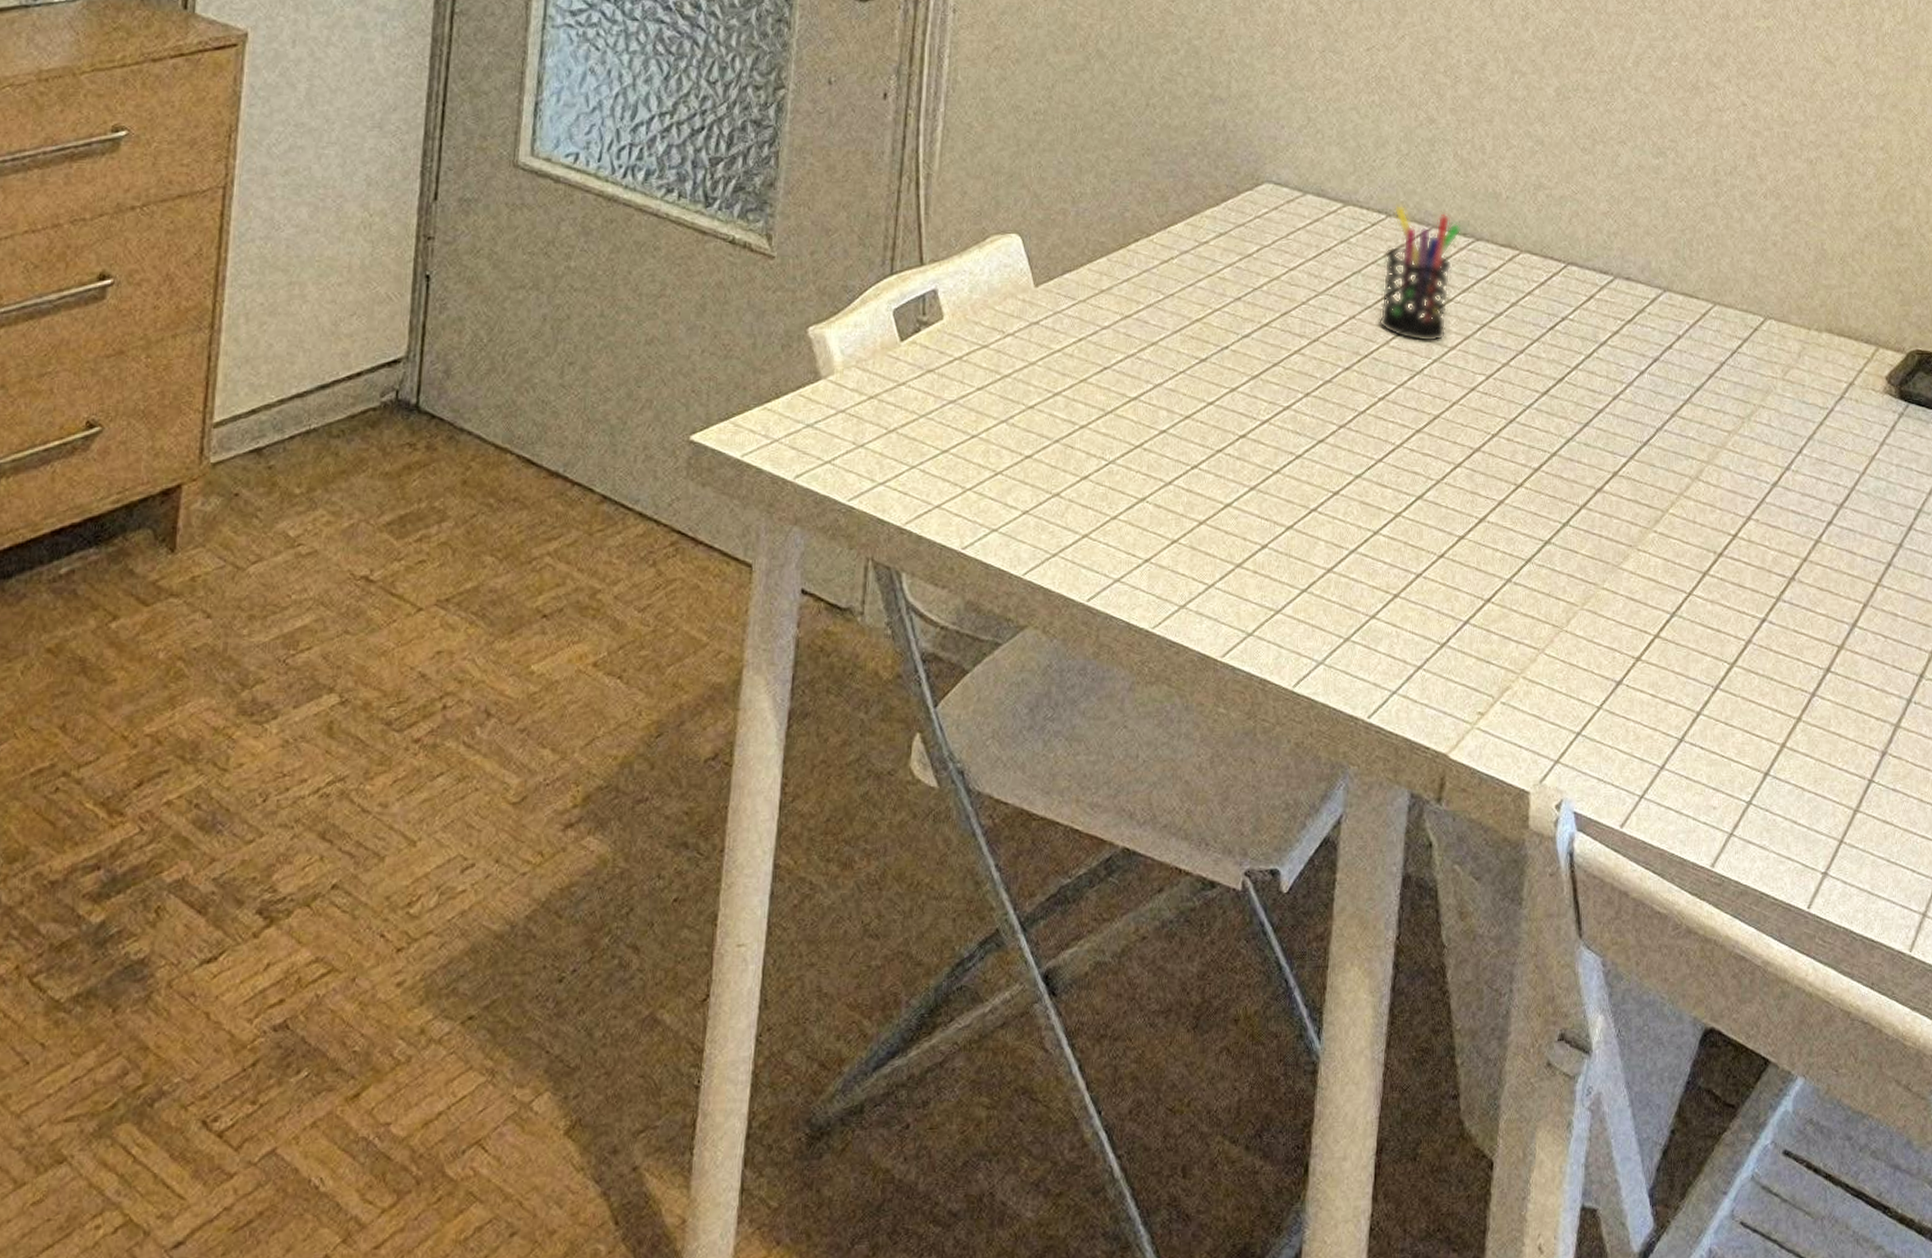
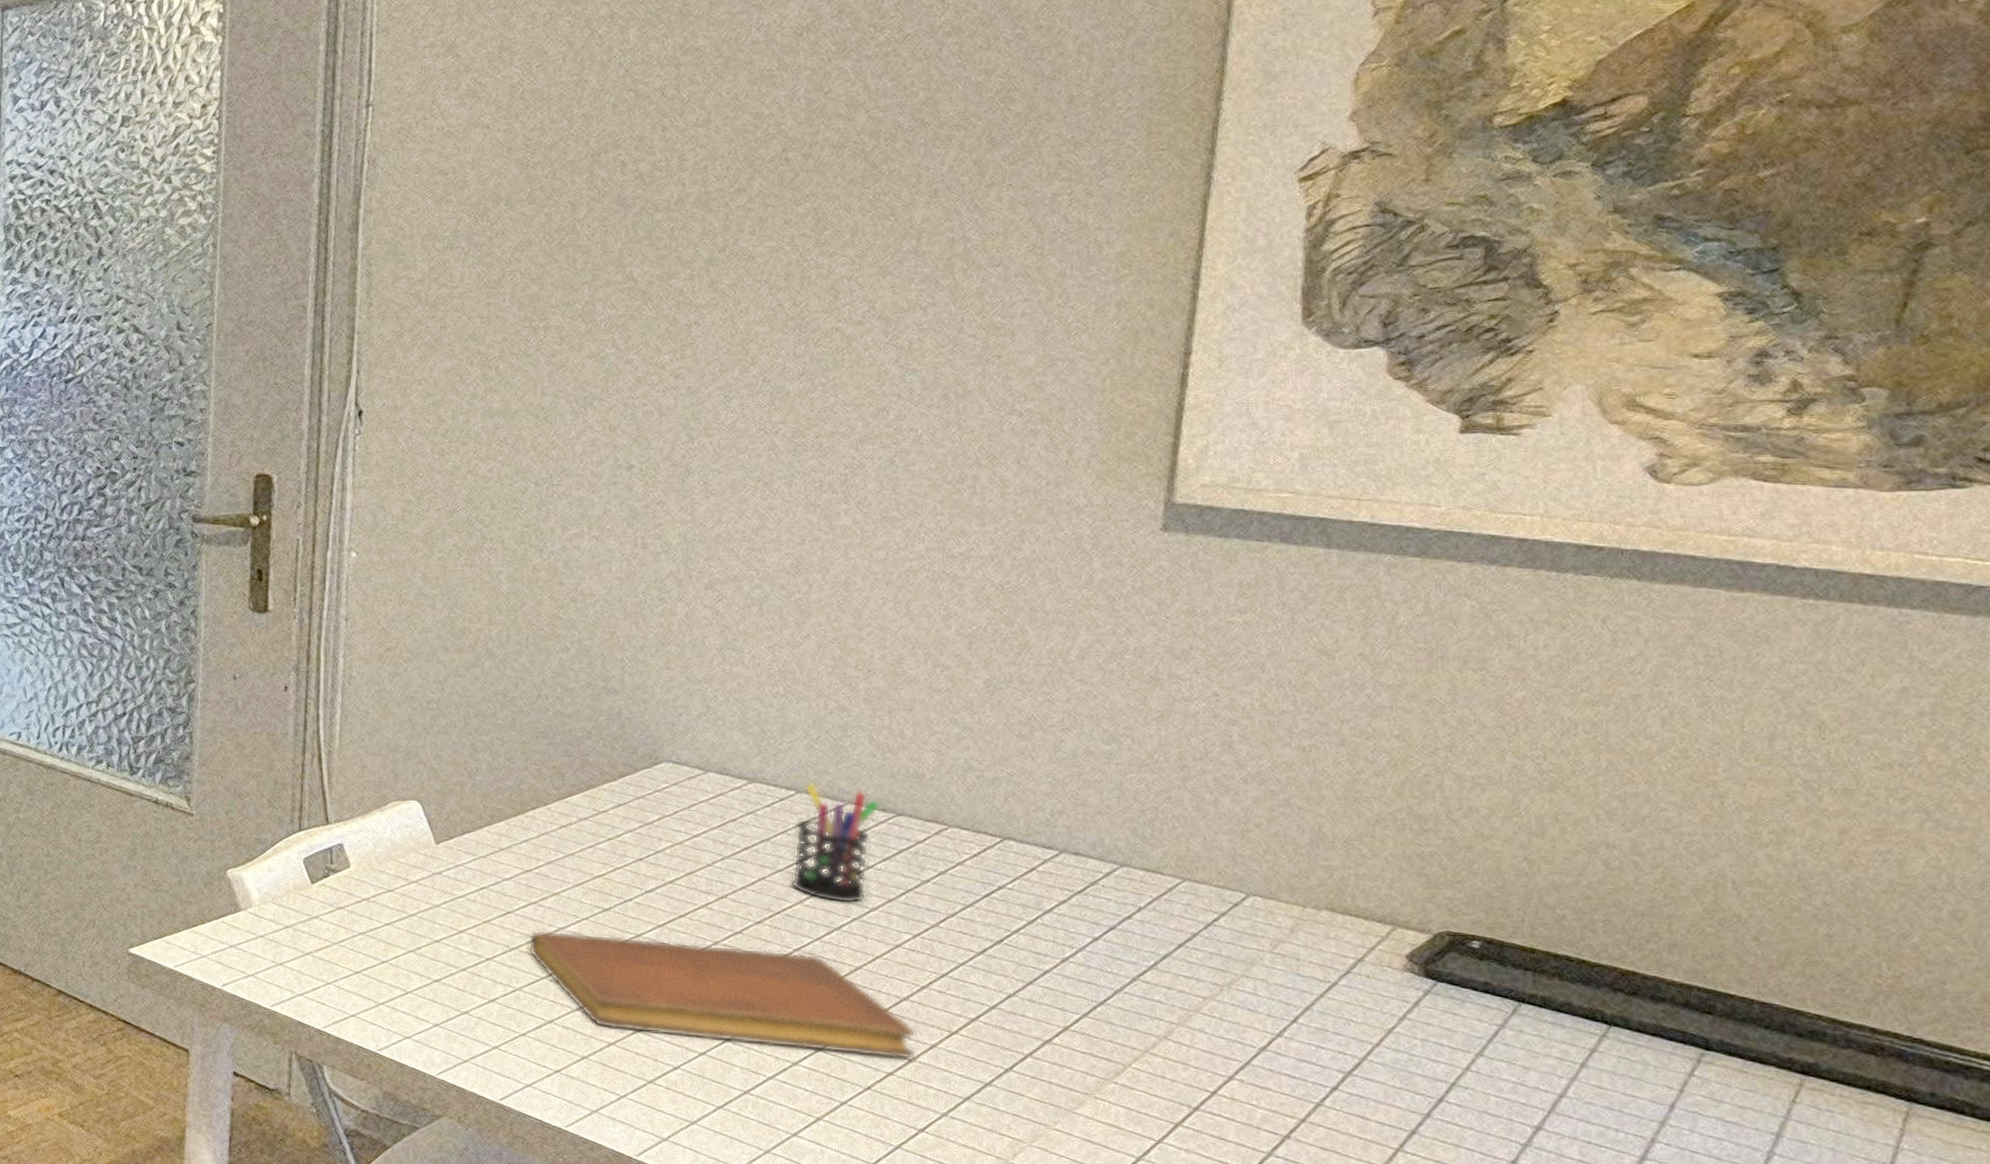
notebook: none [1123,387,1486,520] -> present [528,929,917,1060]

